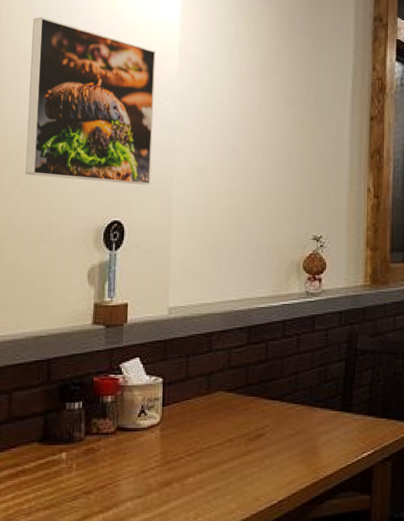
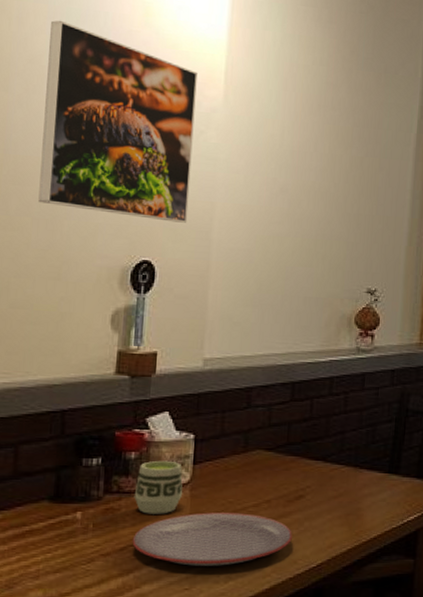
plate: none [110,452,254,503] -> present [132,512,292,566]
cup: none [111,403,154,454] -> present [134,460,183,514]

